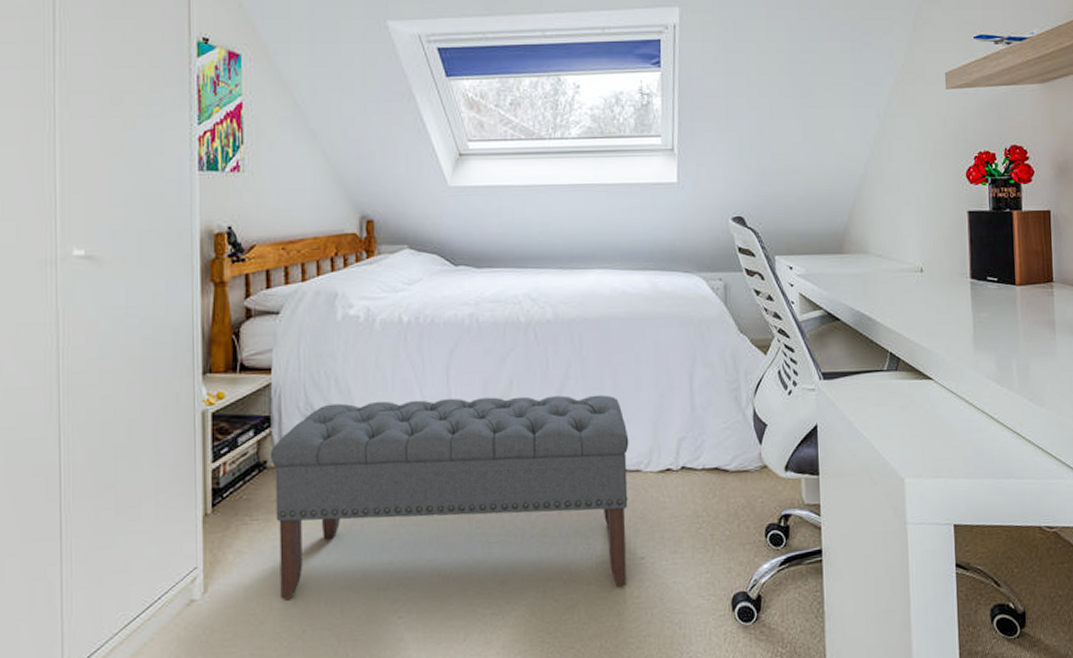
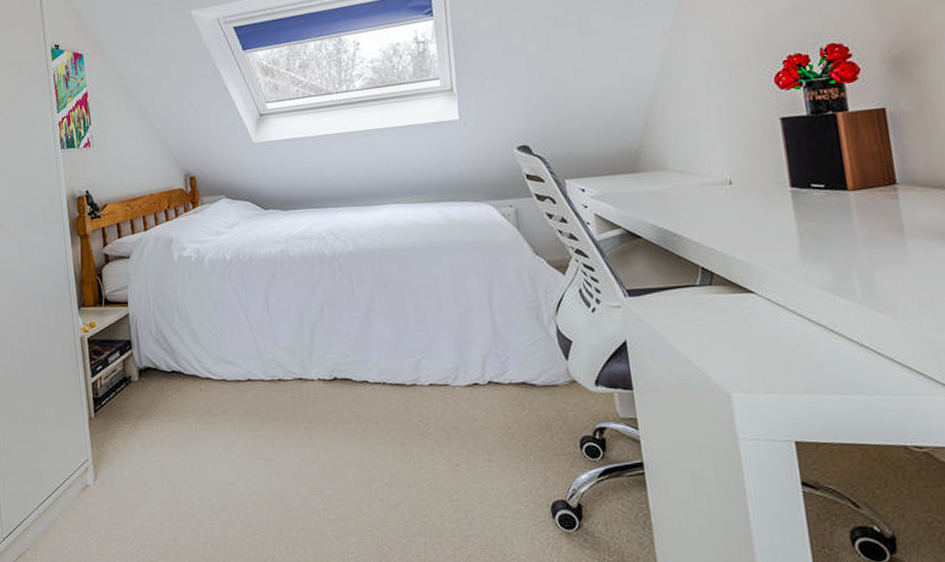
bench: present [270,394,629,599] -> none [133,316,445,489]

